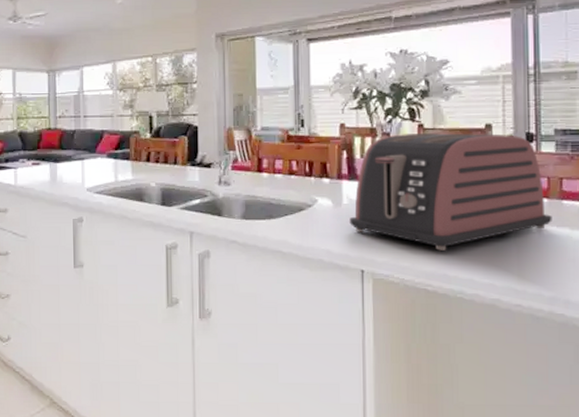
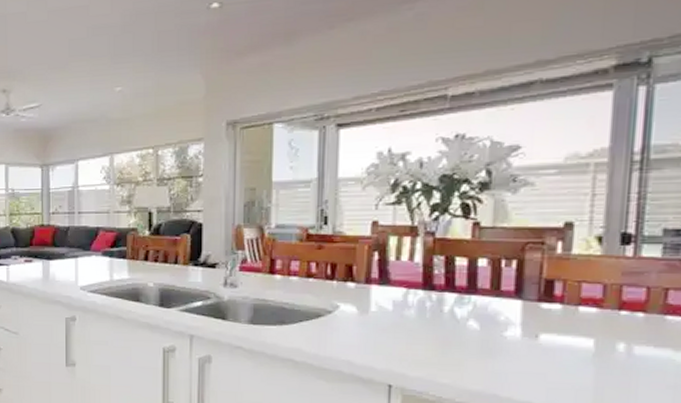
toaster: present [349,133,552,251] -> none [377,233,649,368]

